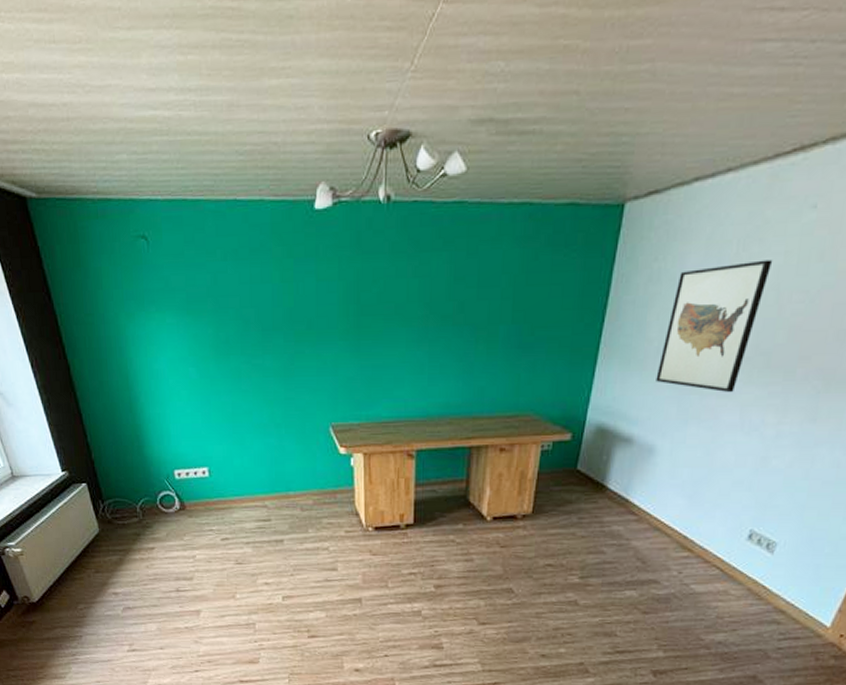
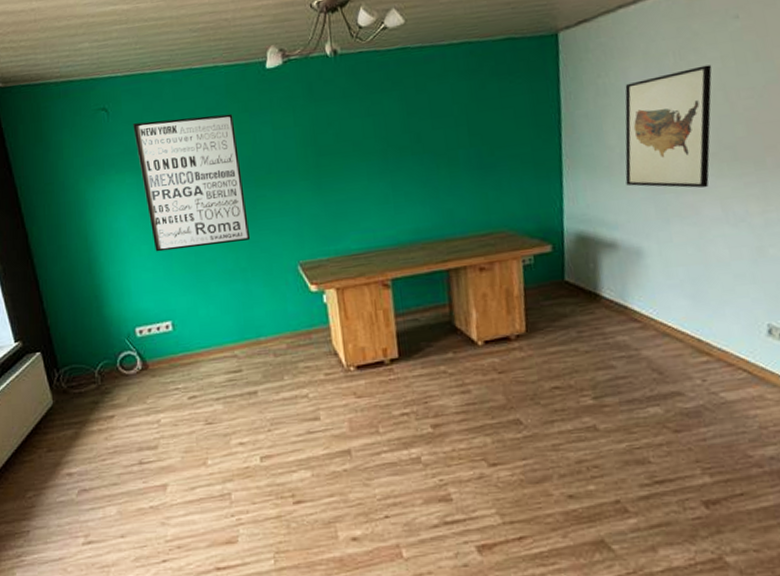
wall art: none [174,256,287,399] -> present [133,113,251,252]

